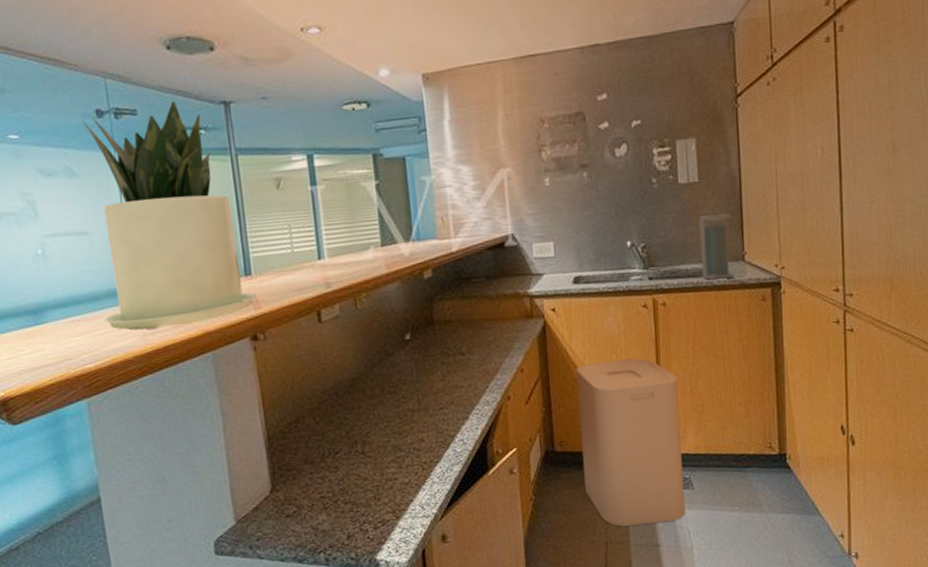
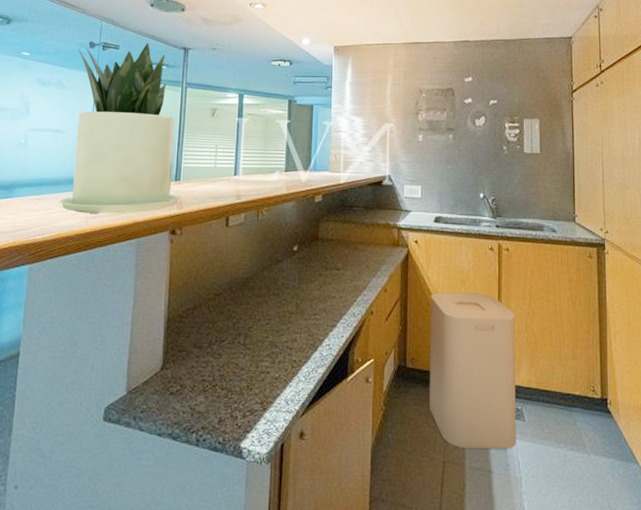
soap dispenser: present [699,213,733,281] -> none [539,180,566,236]

